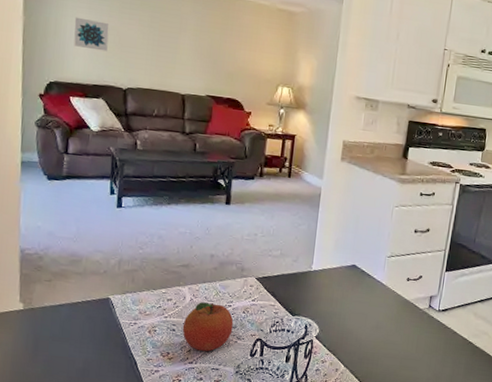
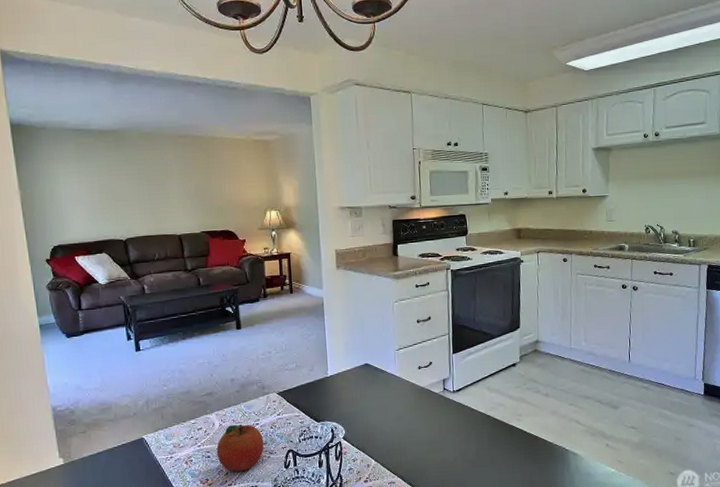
wall art: present [74,17,109,52] -> none [67,182,102,210]

